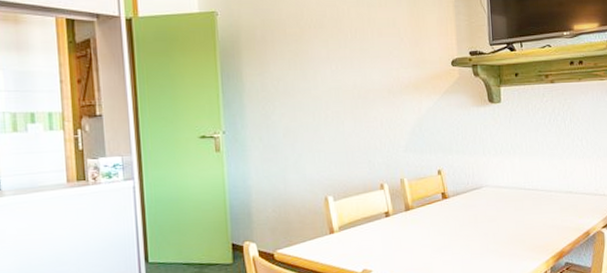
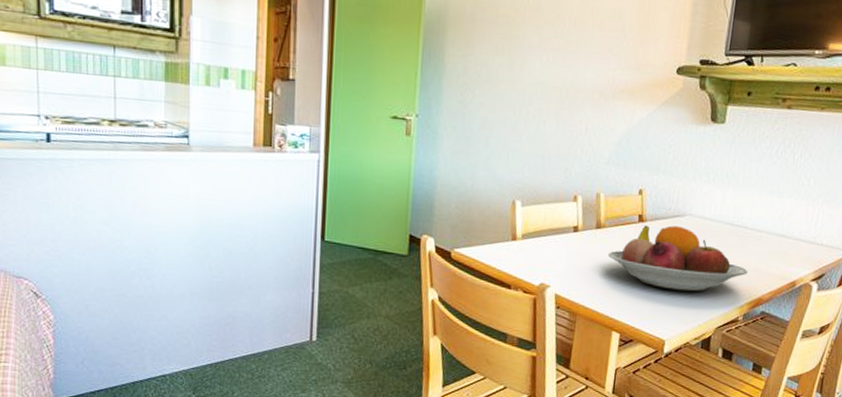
fruit bowl: none [420,197,547,256] -> present [607,225,748,292]

